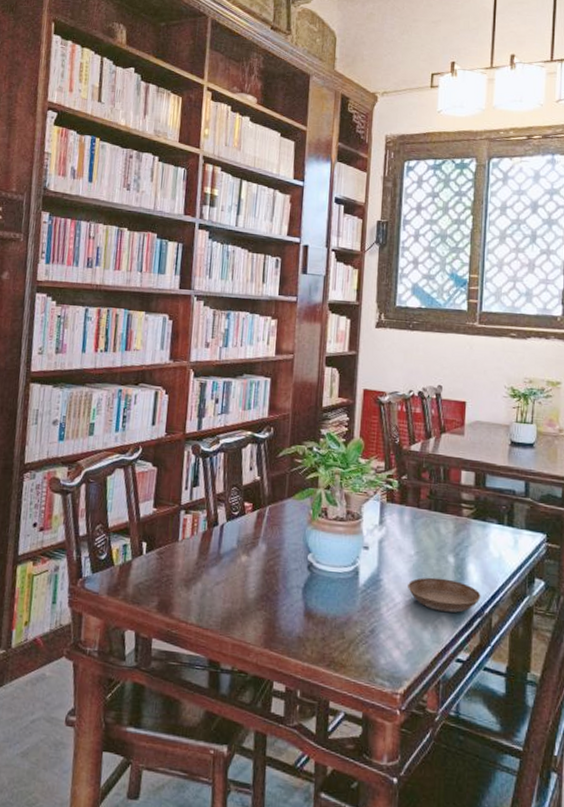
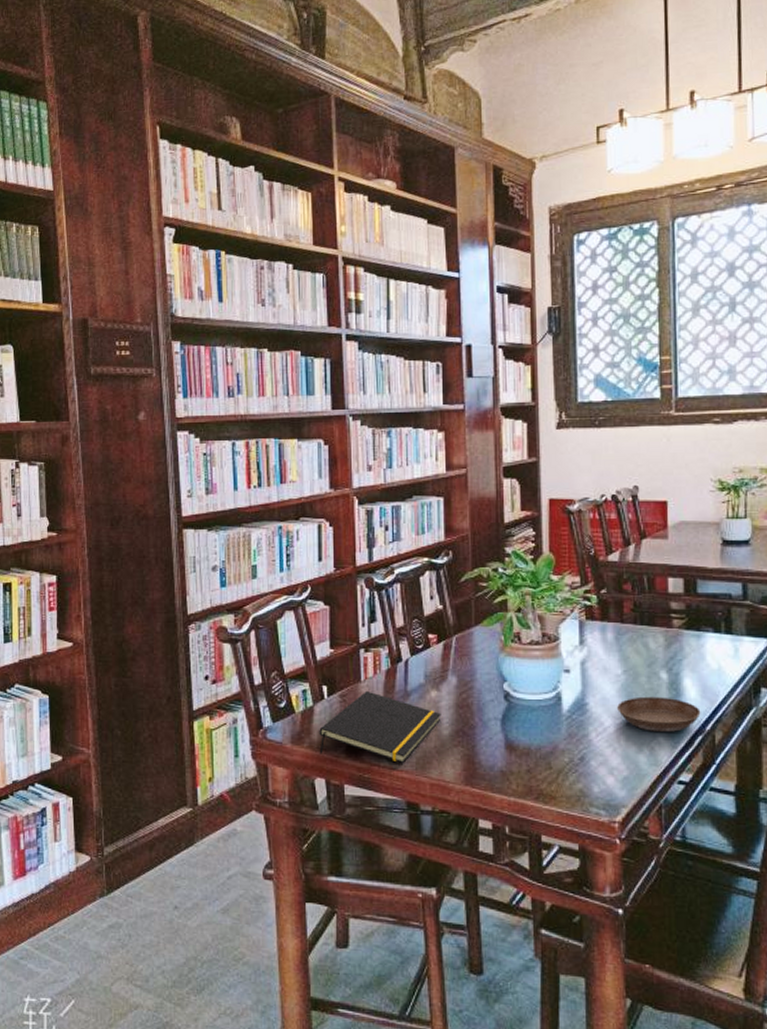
notepad: none [132,550,249,622] -> present [319,690,441,763]

